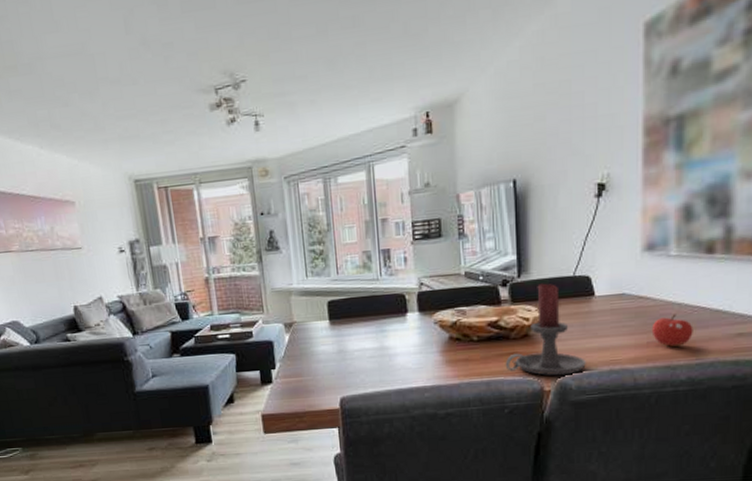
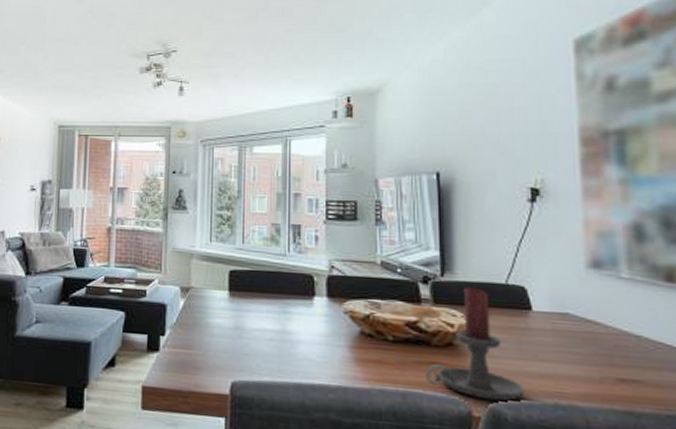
fruit: present [651,313,693,347] -> none [604,347,659,389]

